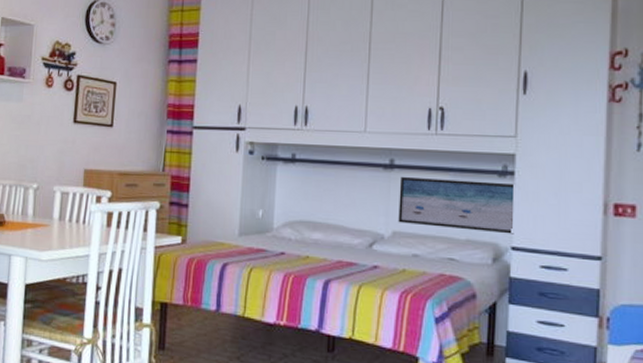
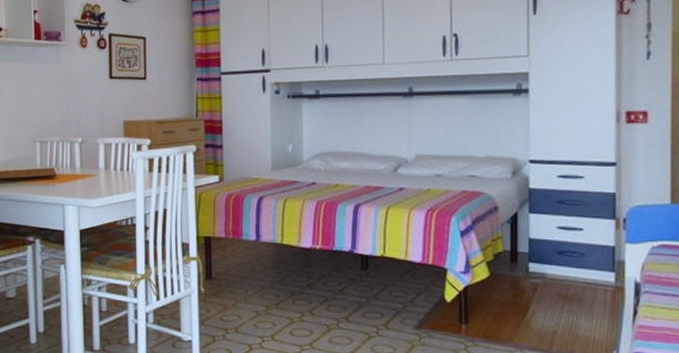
wall art: present [398,176,514,234] -> none [419,100,531,149]

